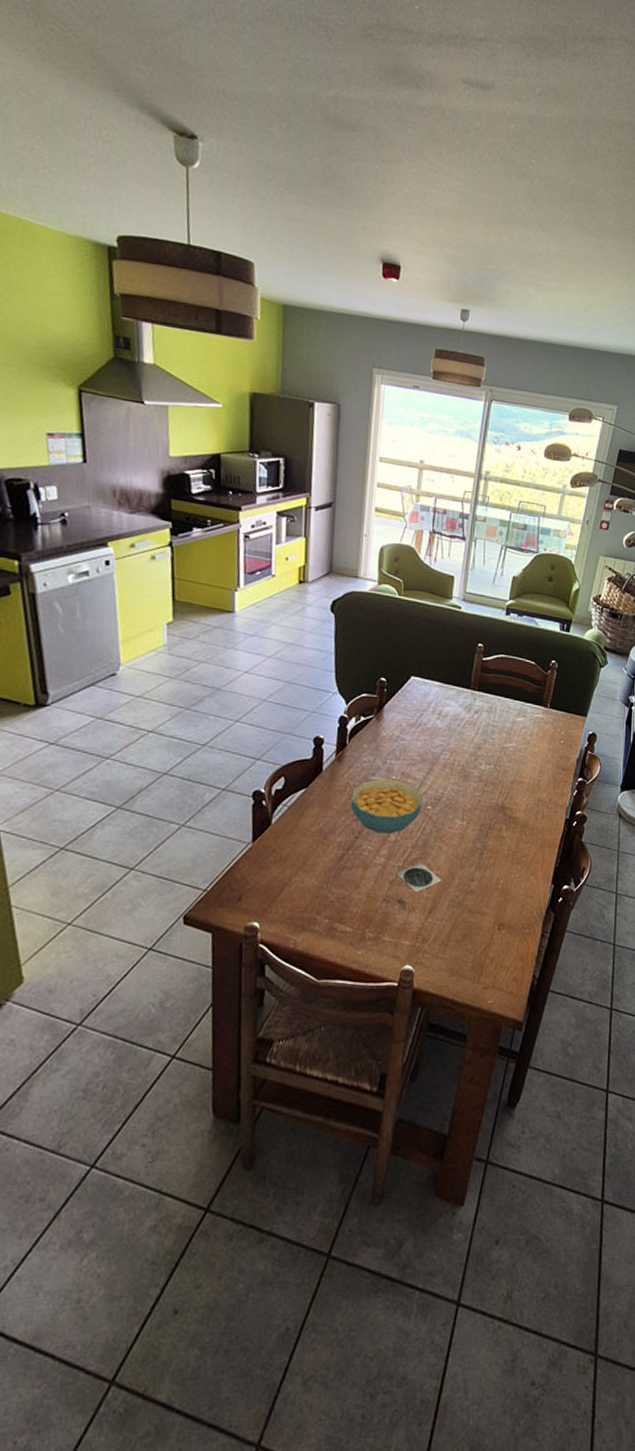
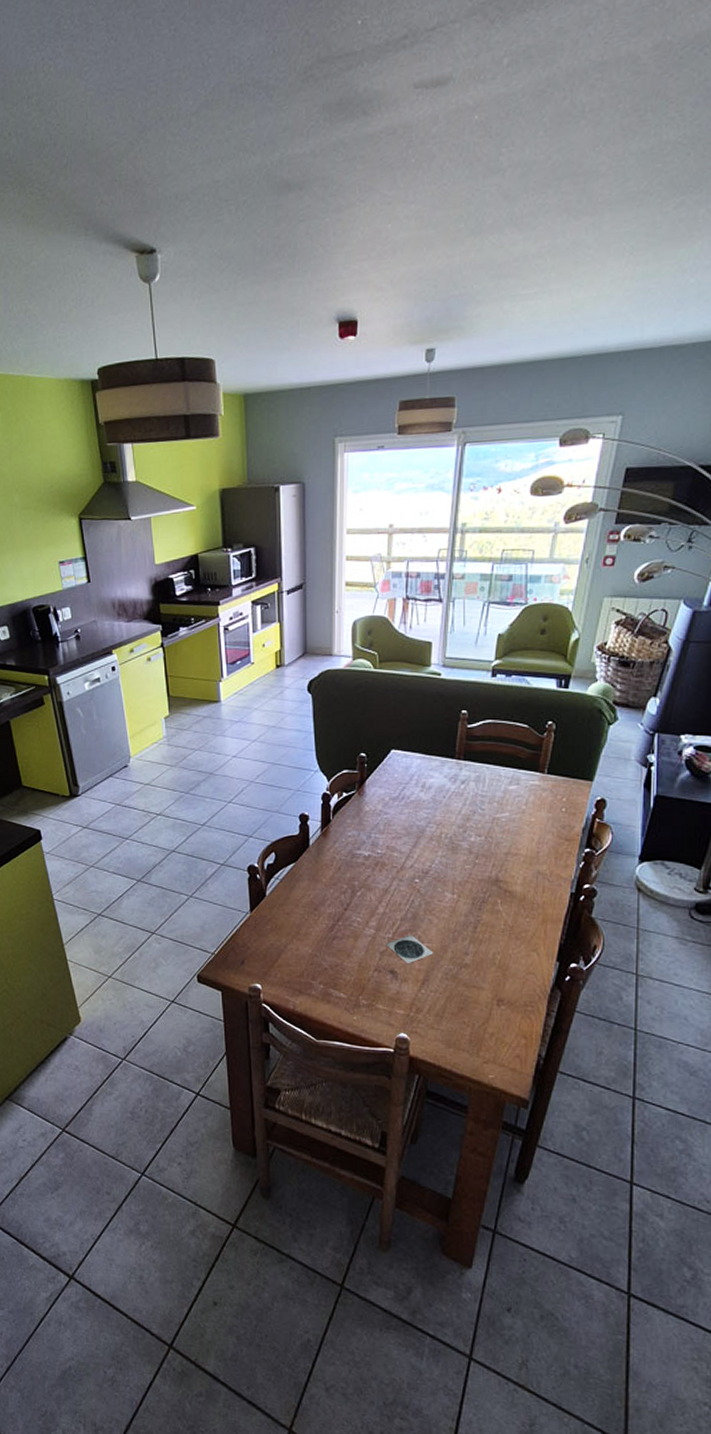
cereal bowl: present [351,778,423,834] -> none [339,852,409,906]

